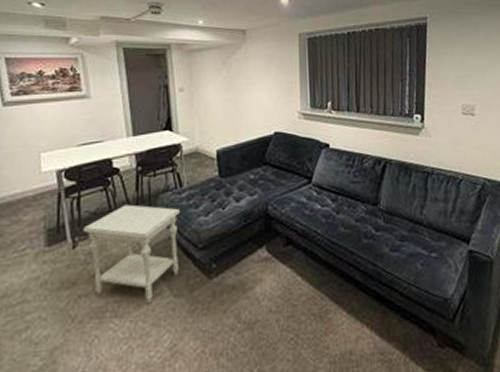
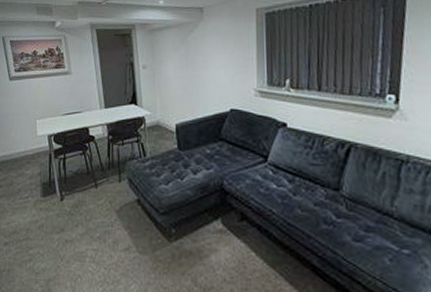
side table: present [83,204,181,304] -> none [68,168,145,256]

